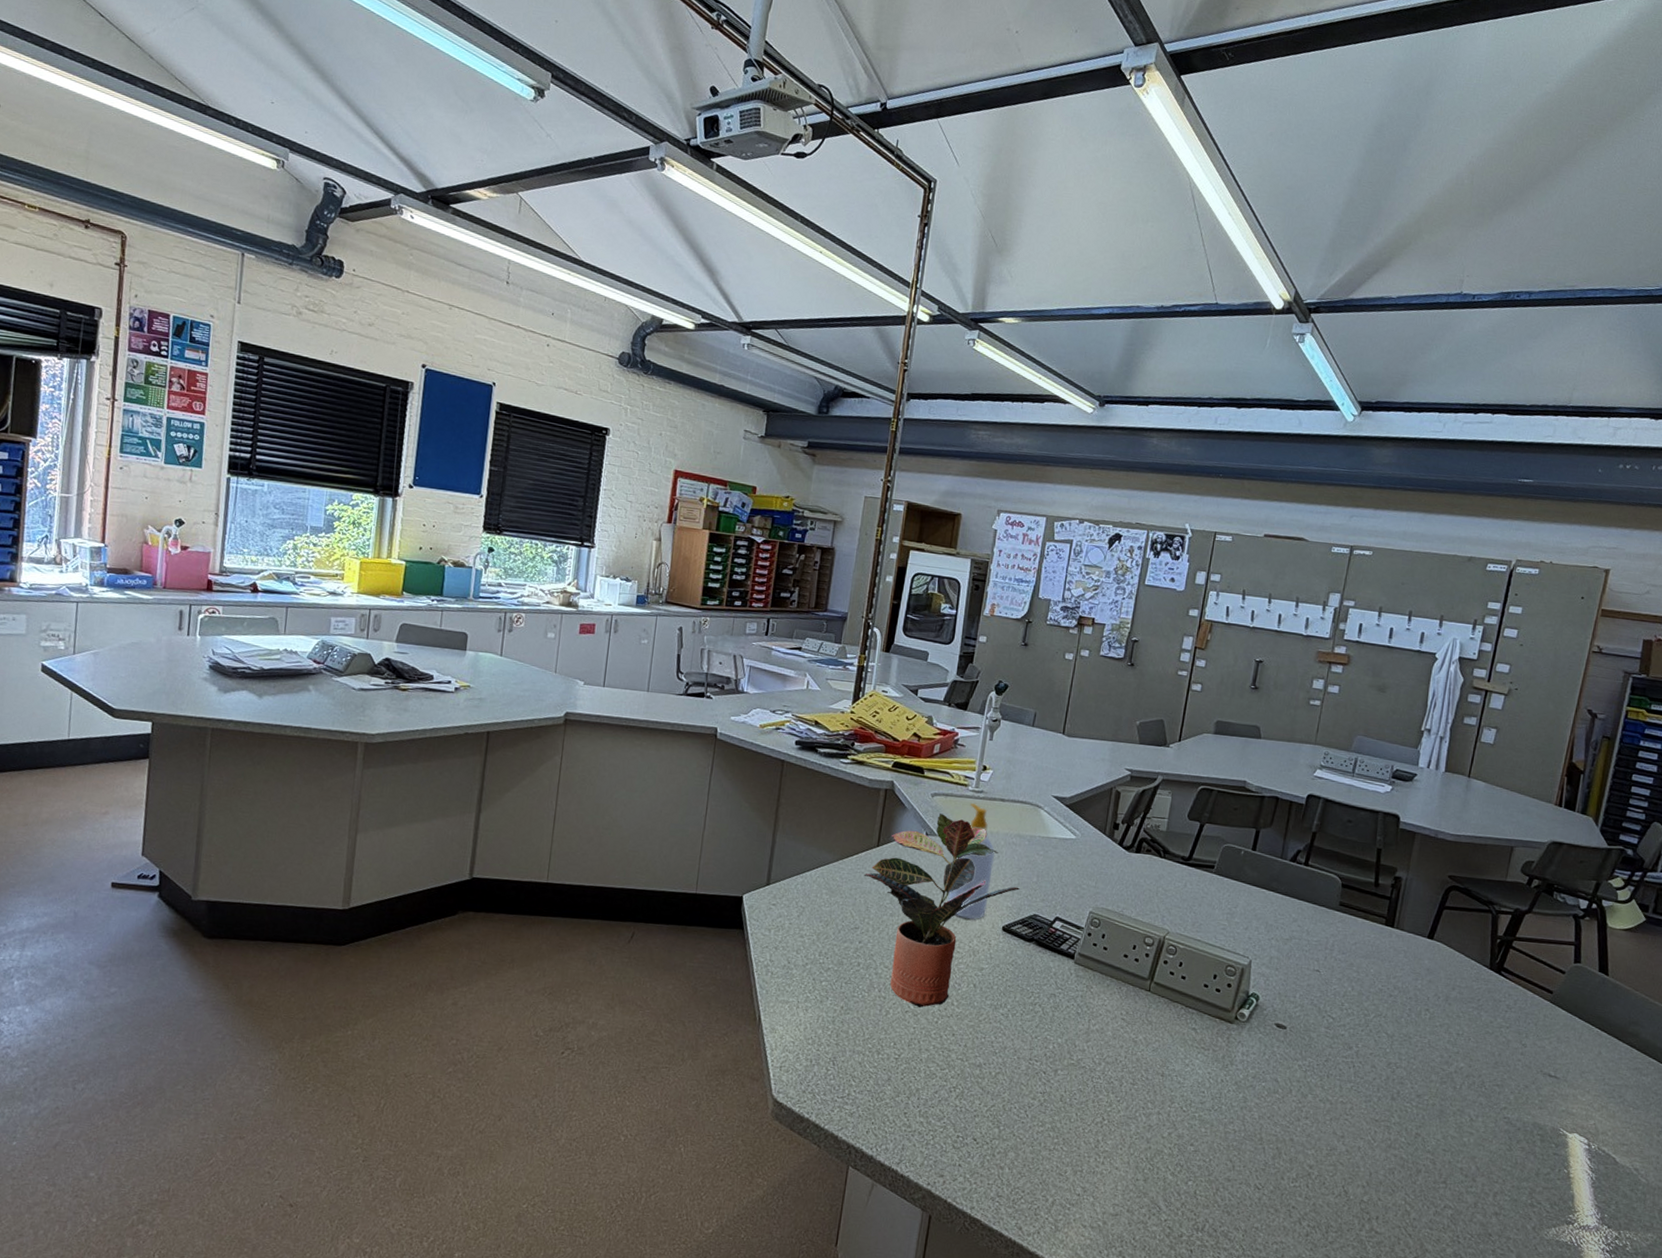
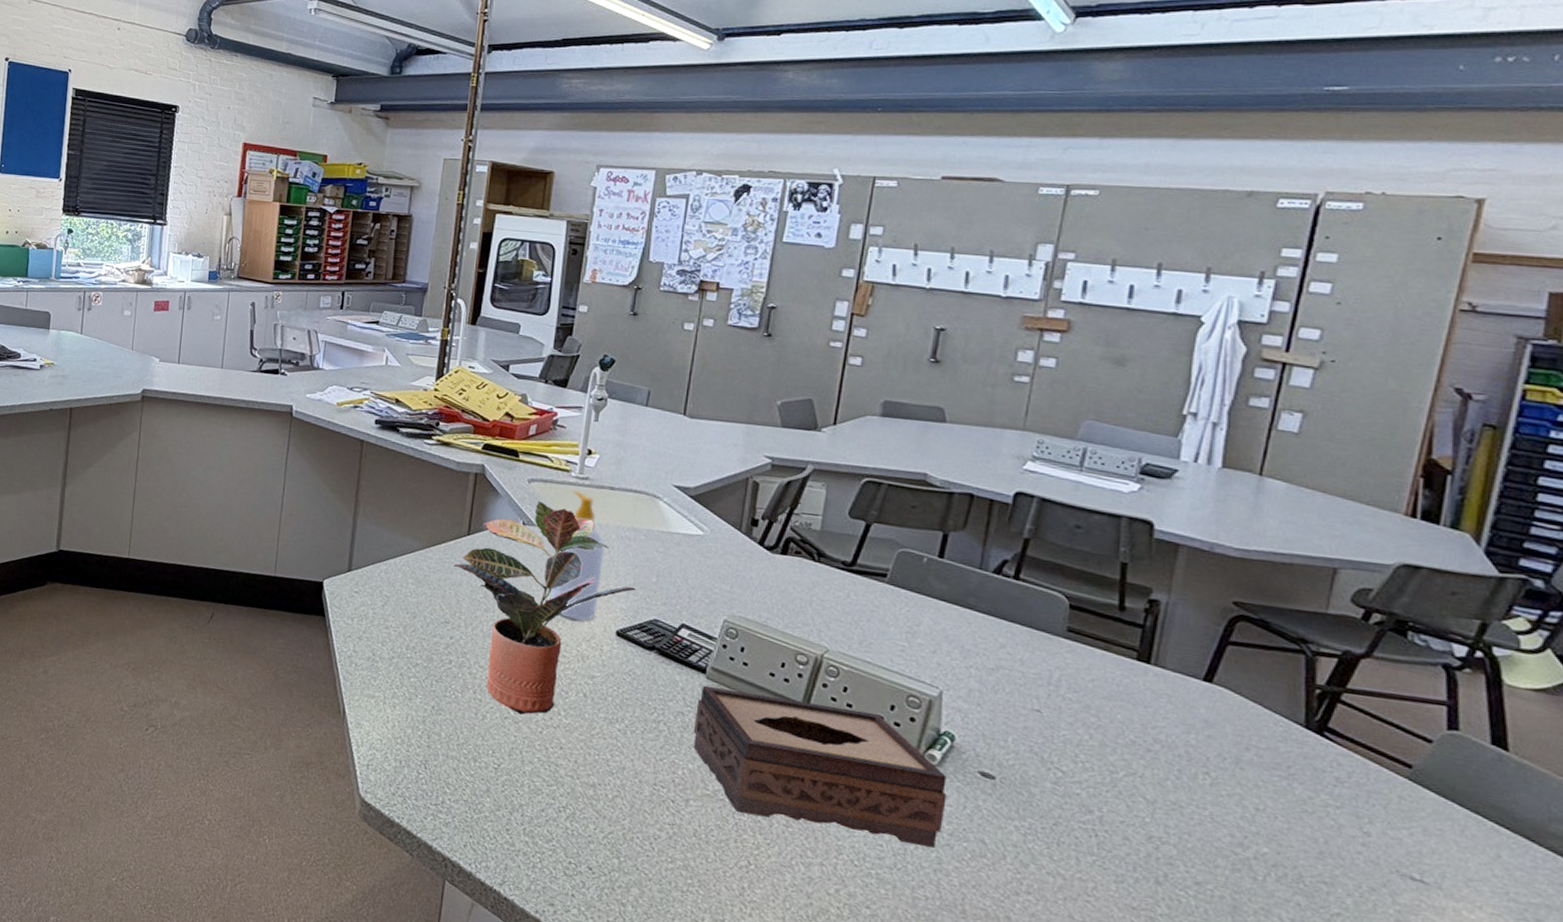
tissue box: none [1062,969,1252,1089] -> present [693,685,947,848]

